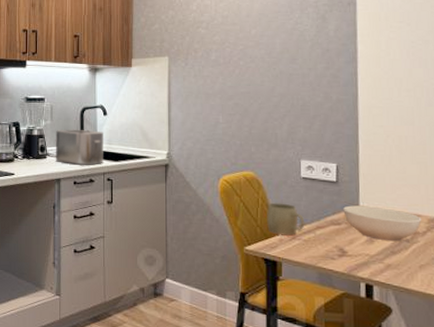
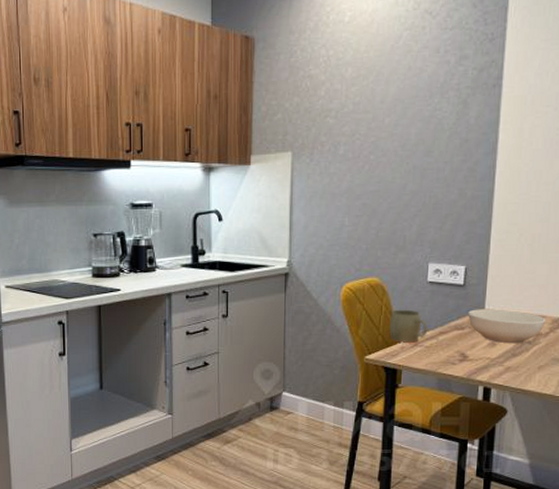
toaster: present [55,129,103,166] -> none [165,237,218,278]

